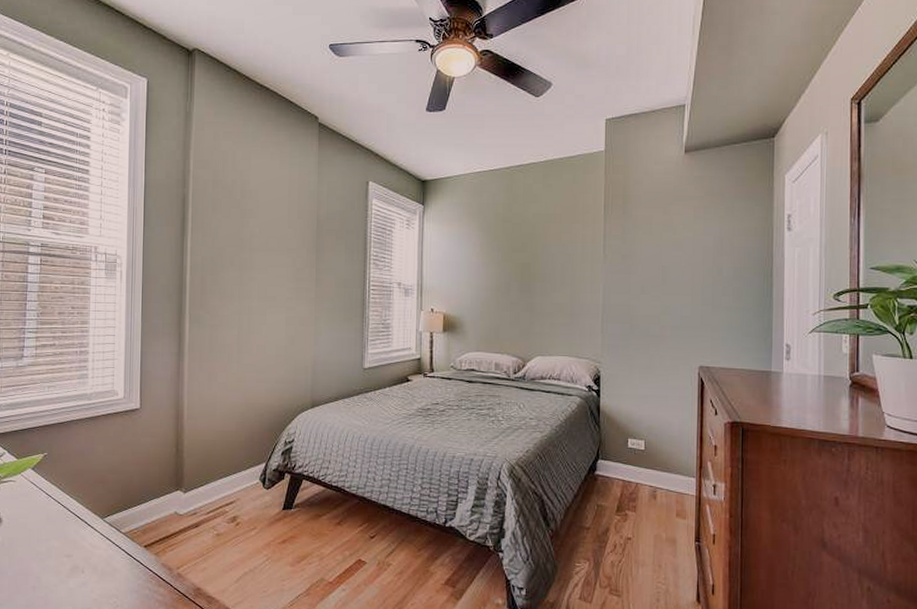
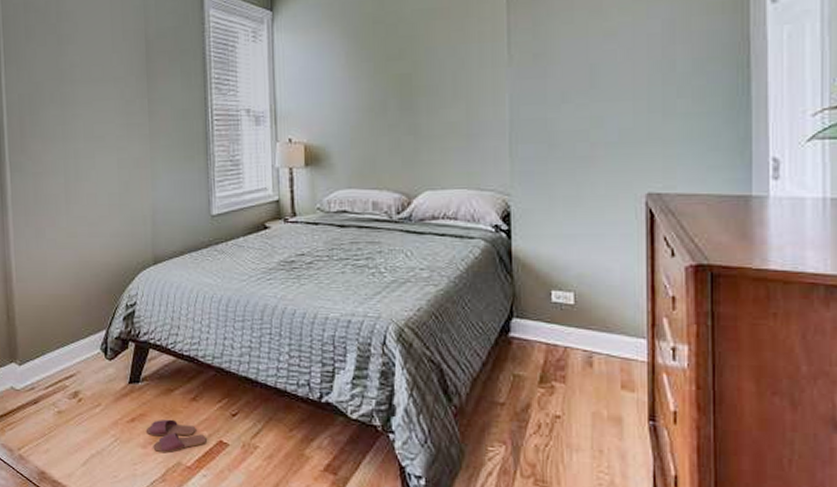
slippers: none [295,540,347,570] -> present [145,419,207,452]

